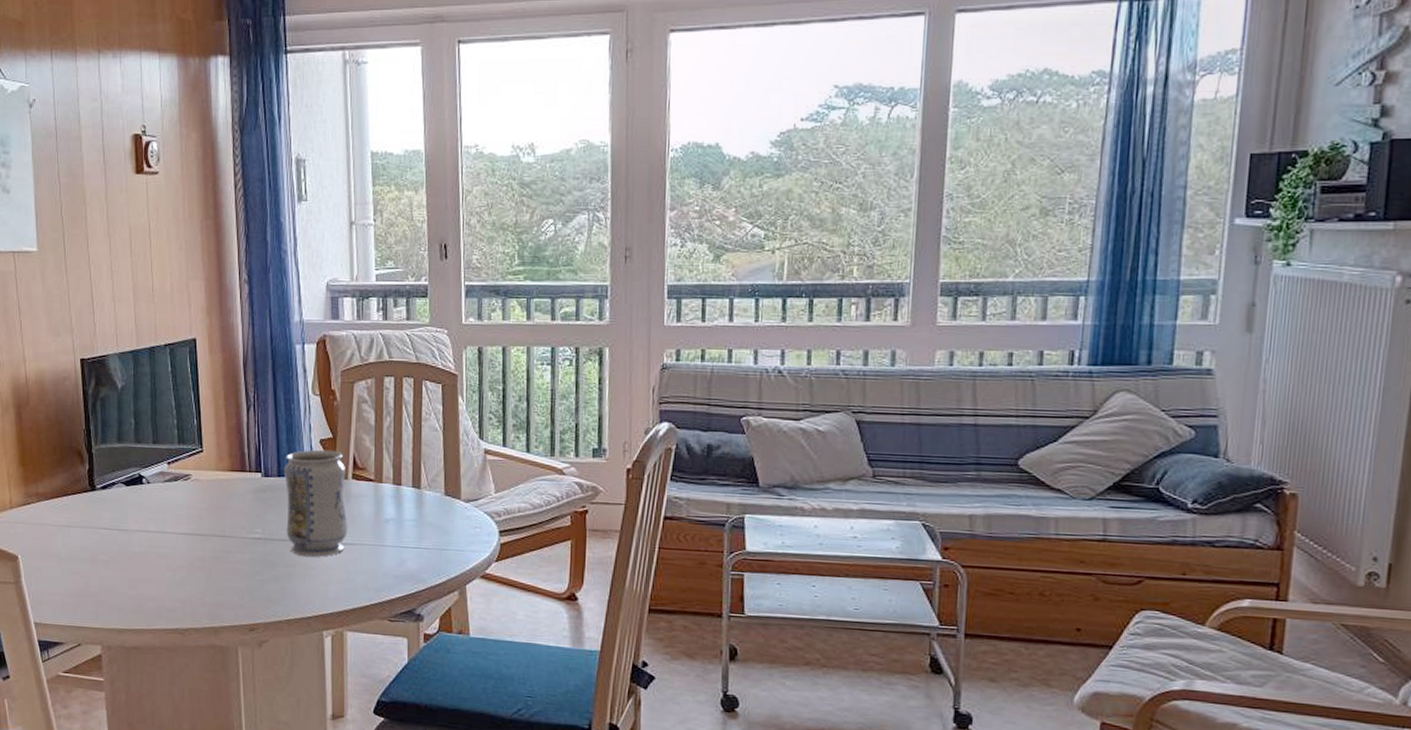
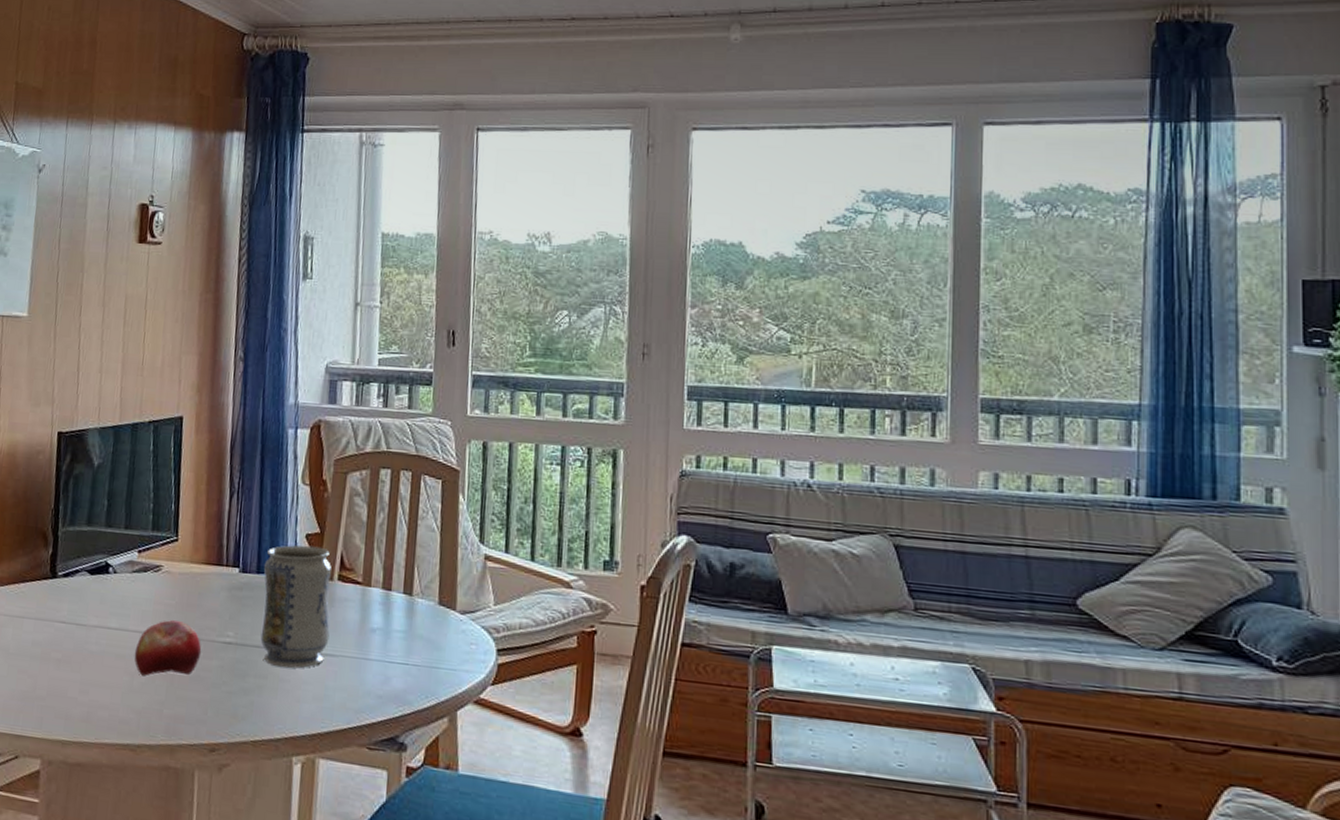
fruit: none [174,522,234,571] -> present [134,620,202,676]

